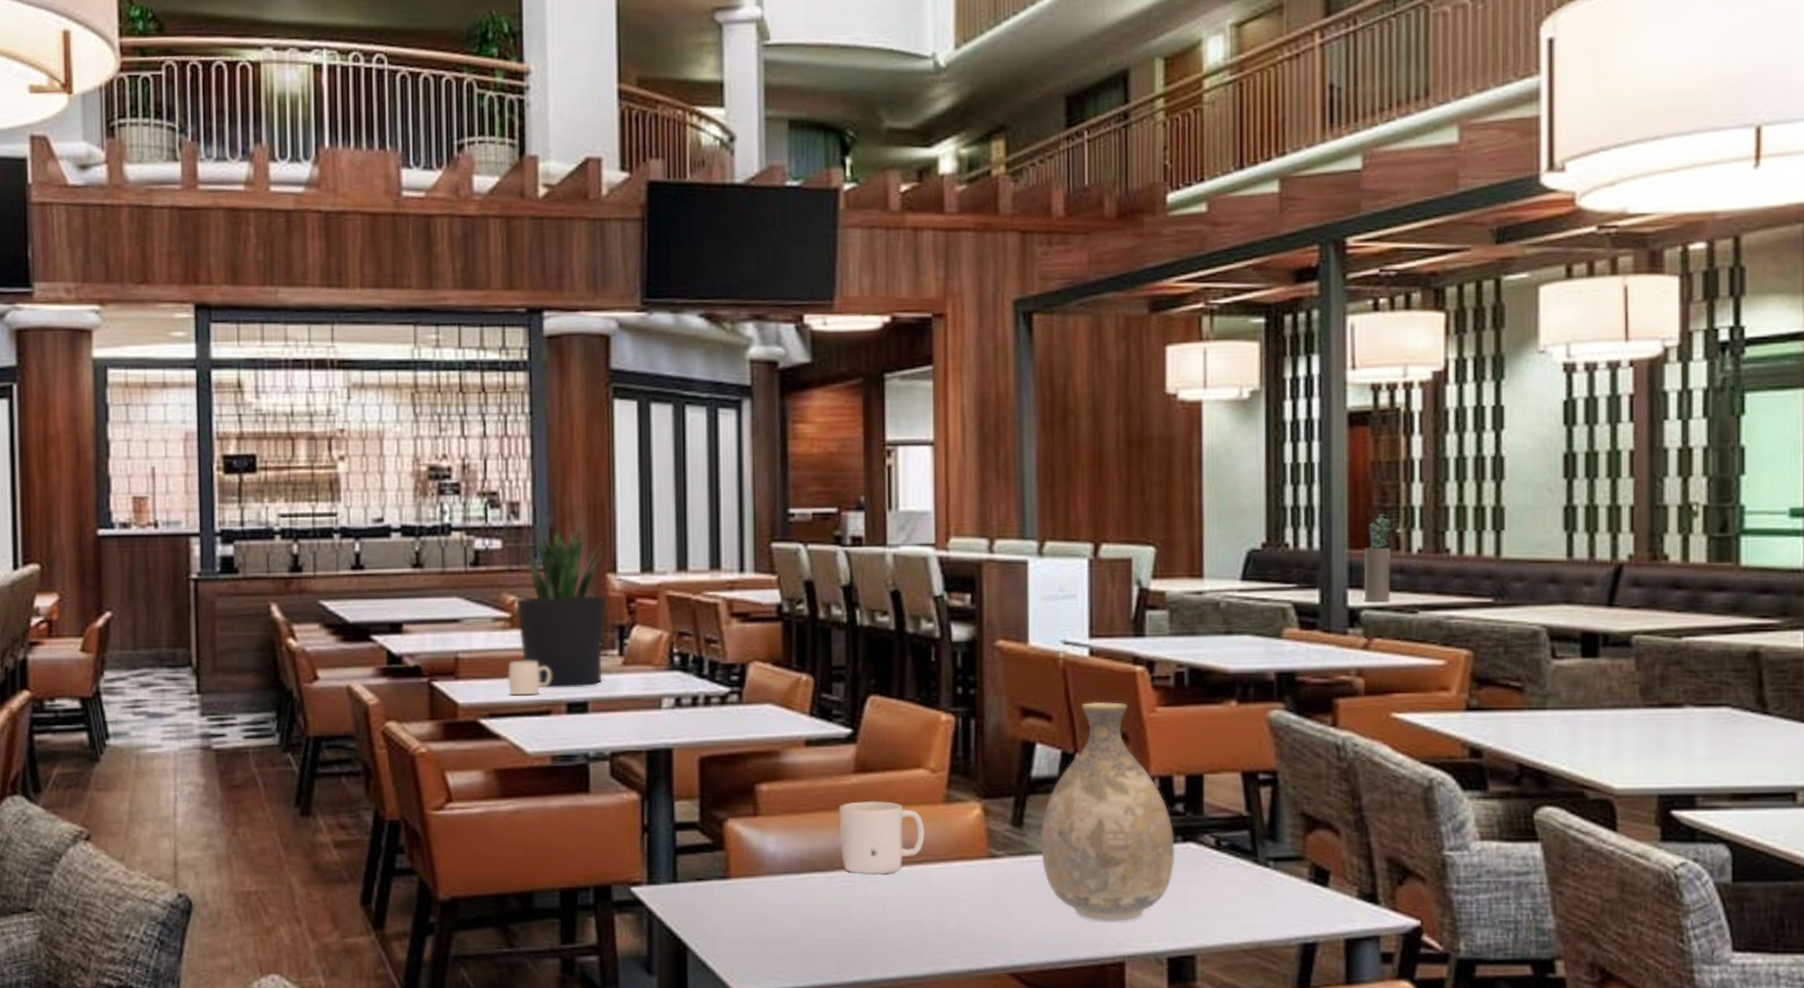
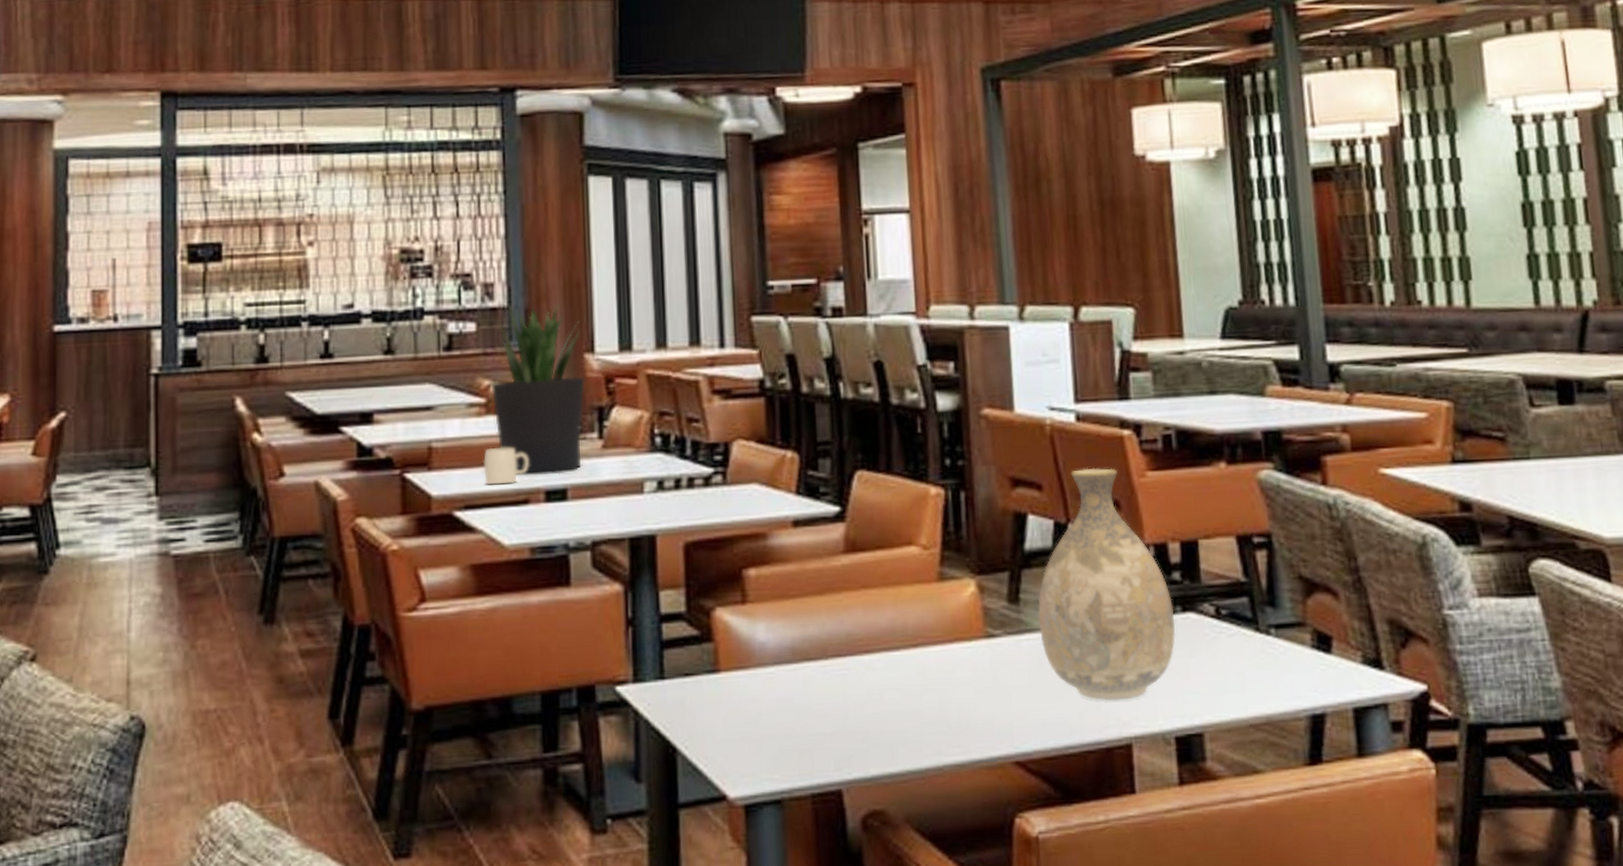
mug: present [839,800,925,875] -> none [830,581,920,662]
vase: present [1364,509,1392,604] -> none [1338,263,1368,358]

